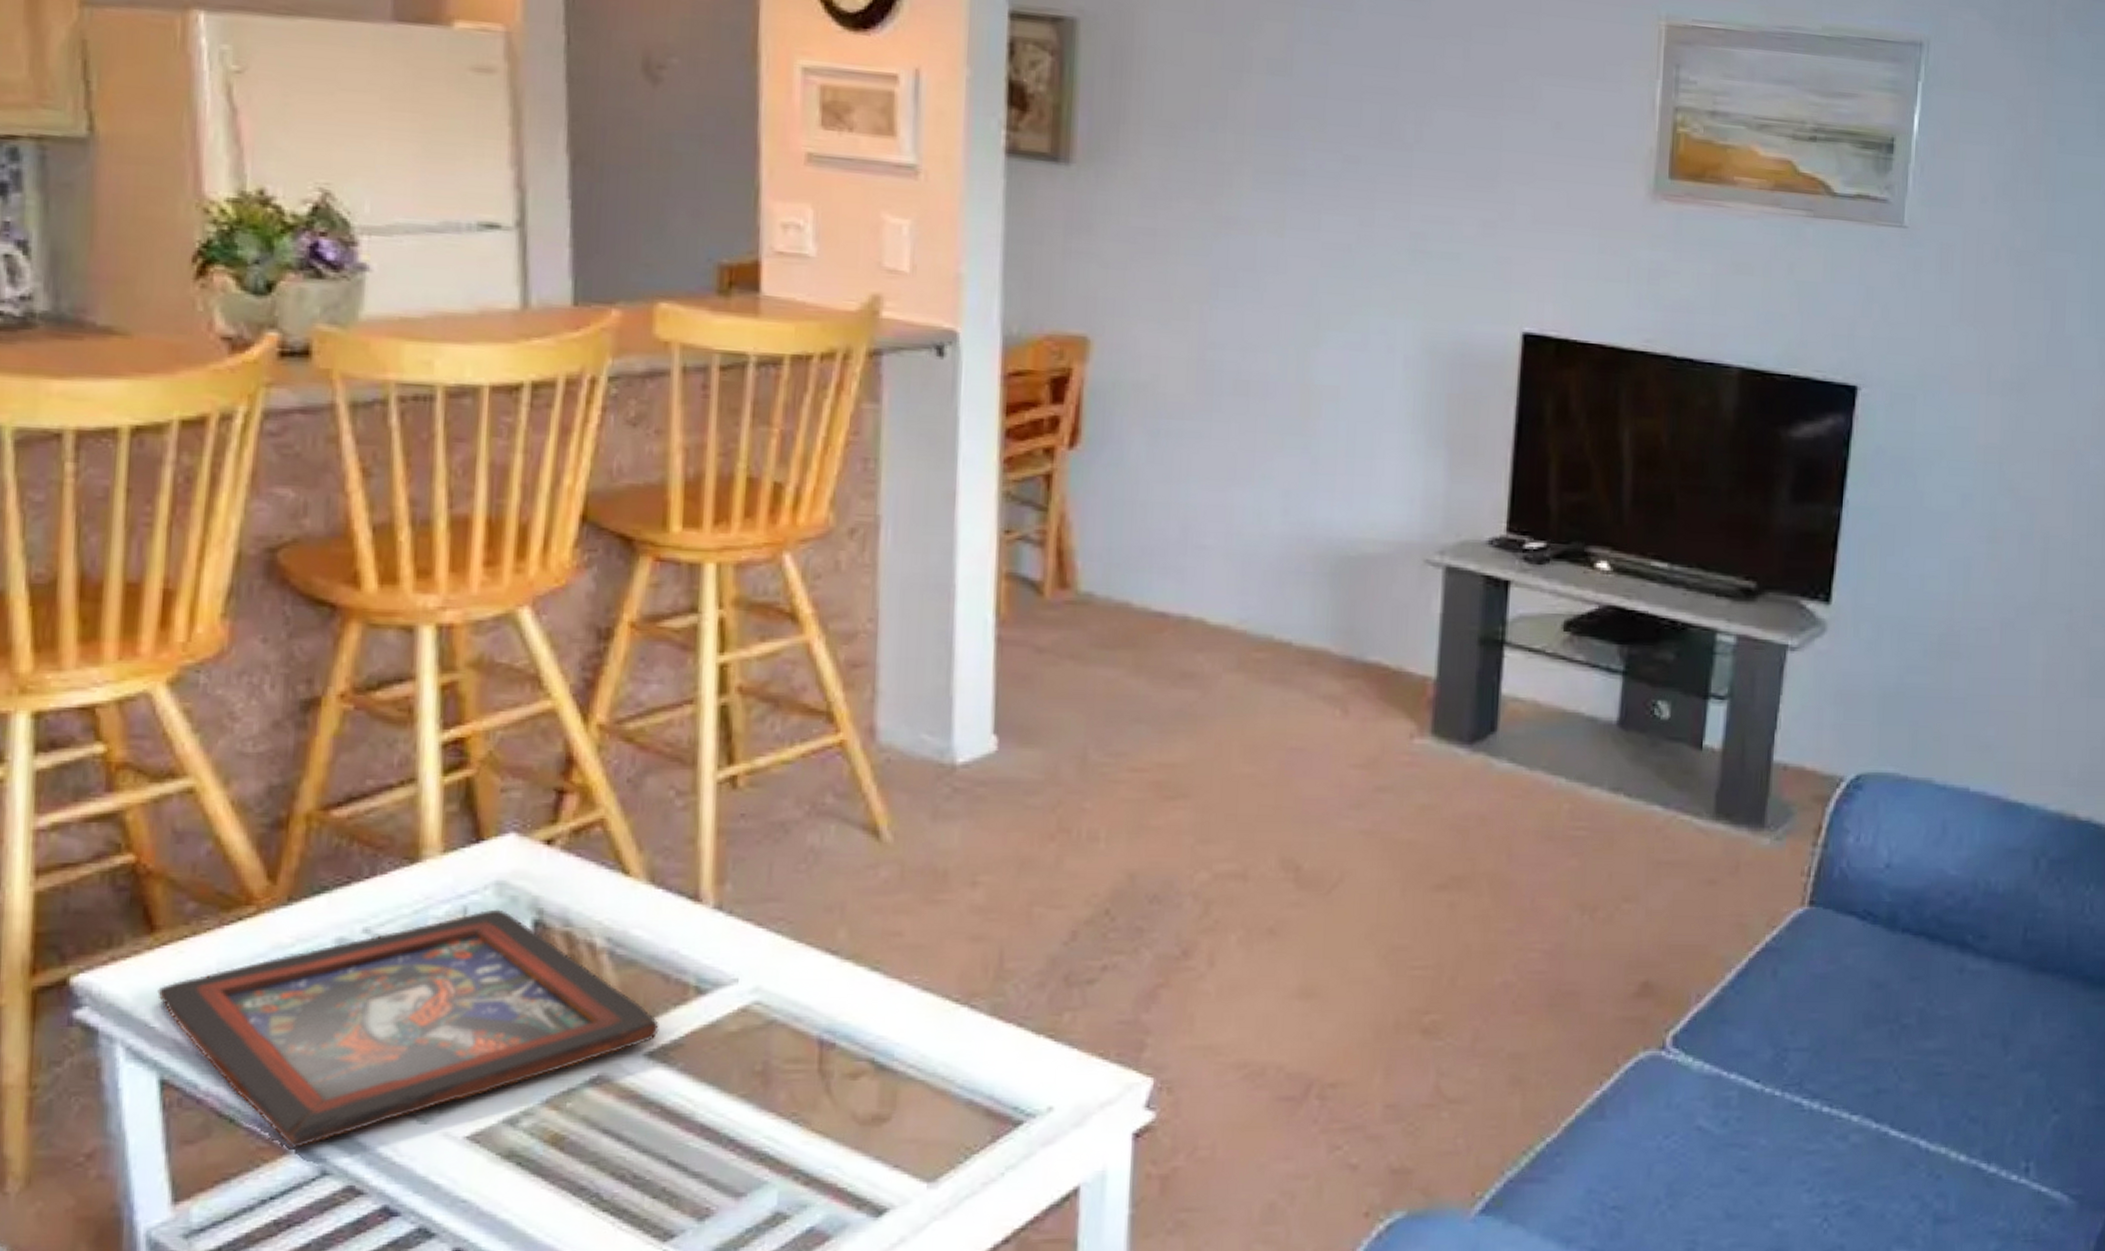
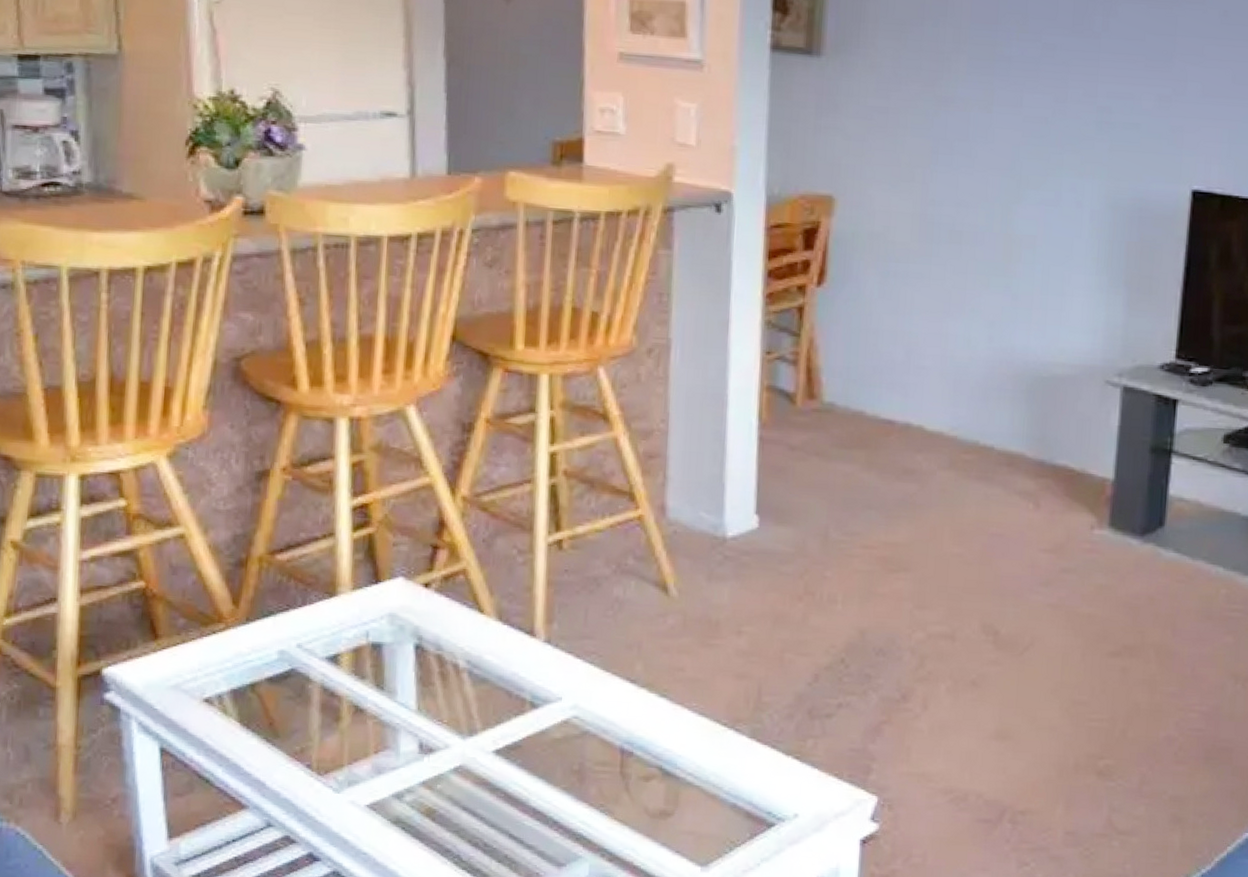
decorative tray: present [157,909,659,1148] -> none [159,634,504,805]

